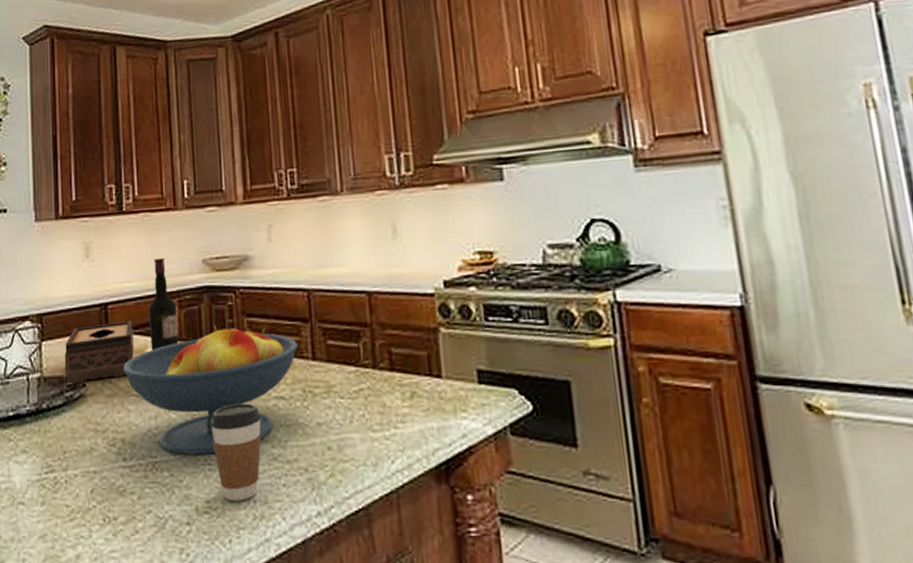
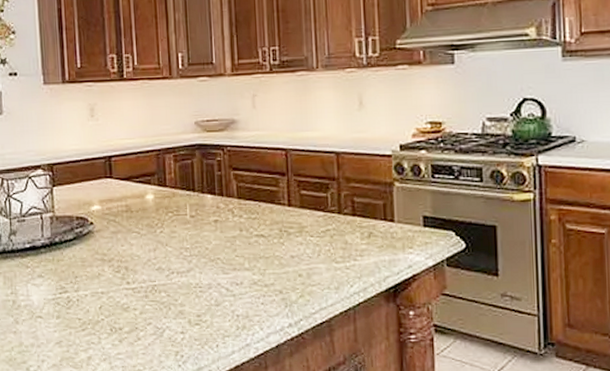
tissue box: present [64,320,134,384] -> none [73,171,135,223]
fruit bowl: present [123,324,298,456] -> none [125,176,276,281]
wine bottle: present [148,257,179,350] -> none [147,119,174,196]
coffee cup: present [210,404,261,501] -> none [201,240,244,316]

